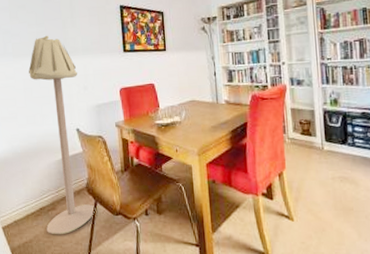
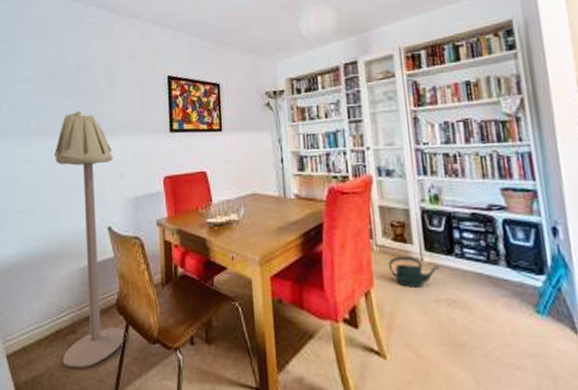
watering can: none [296,146,336,169] -> present [388,256,440,287]

